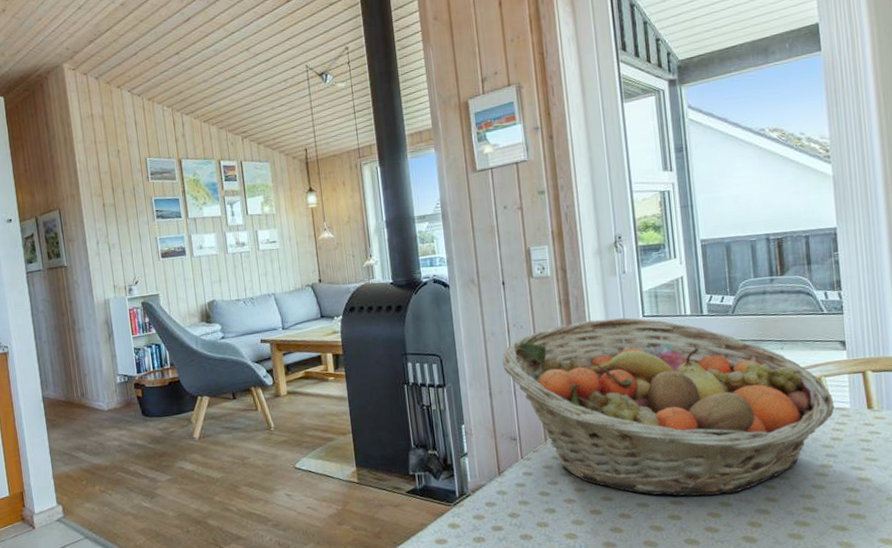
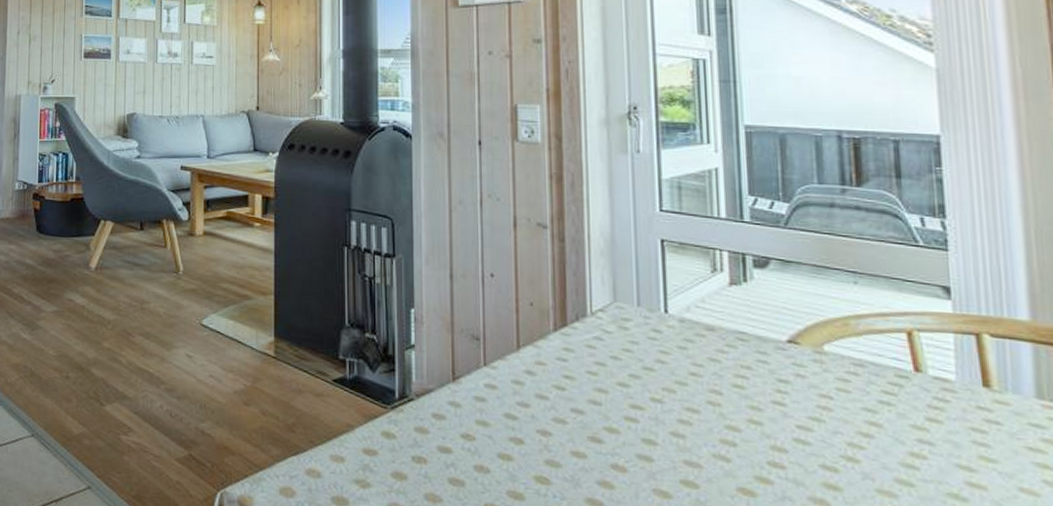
fruit basket: present [501,318,835,496] -> none [468,204,932,467]

